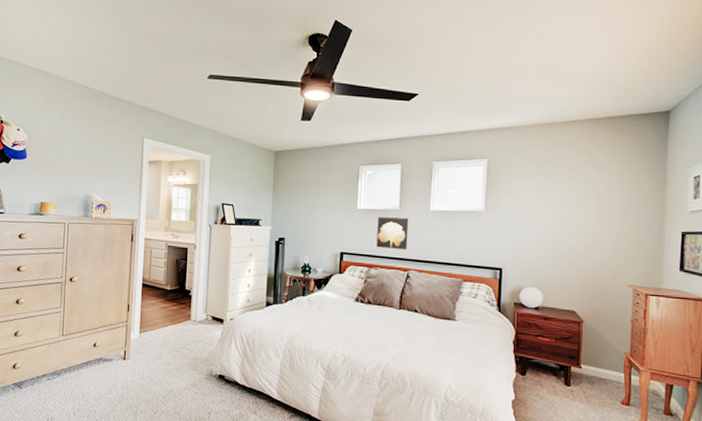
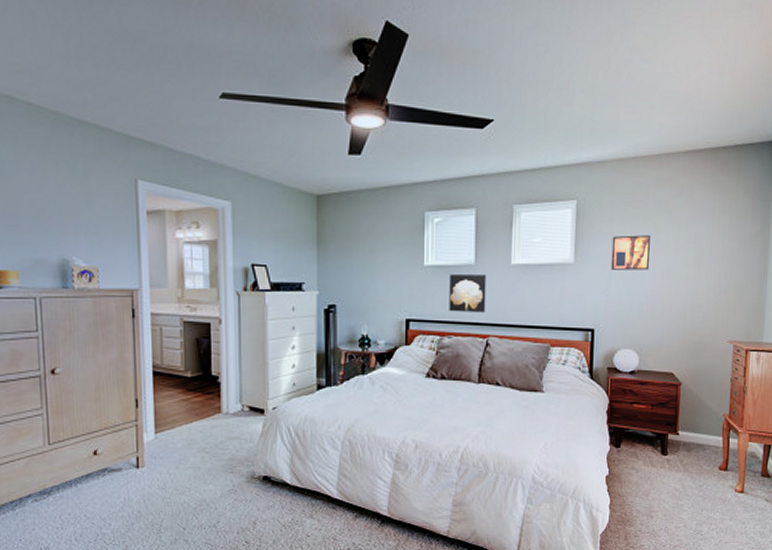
wall art: none [517,189,553,220] -> present [610,235,650,271]

